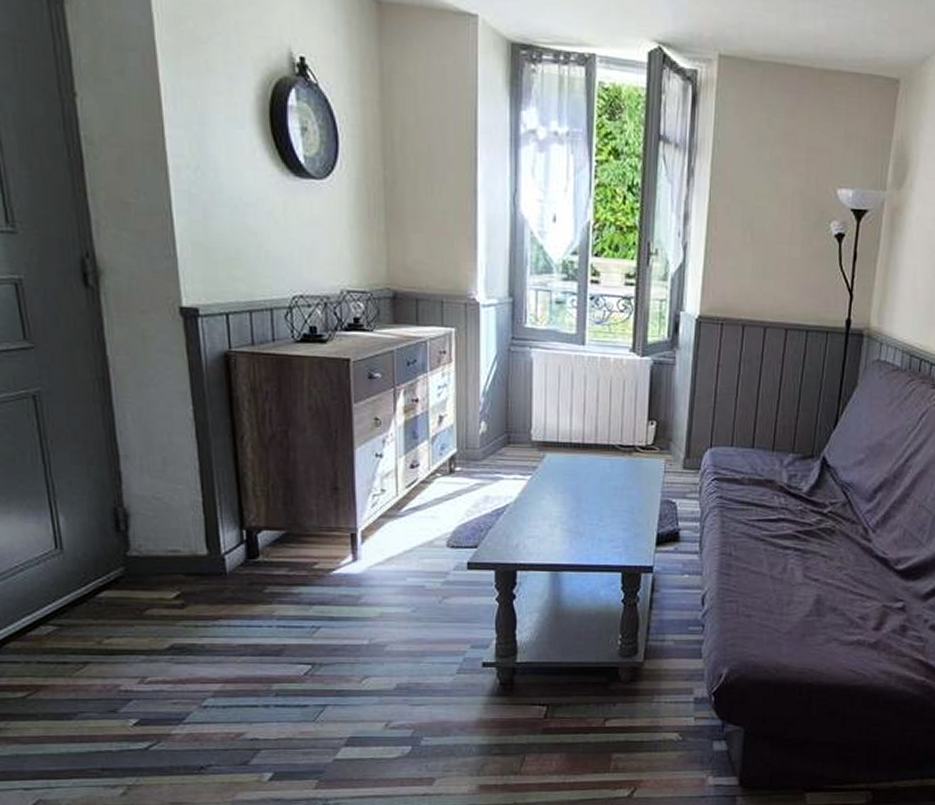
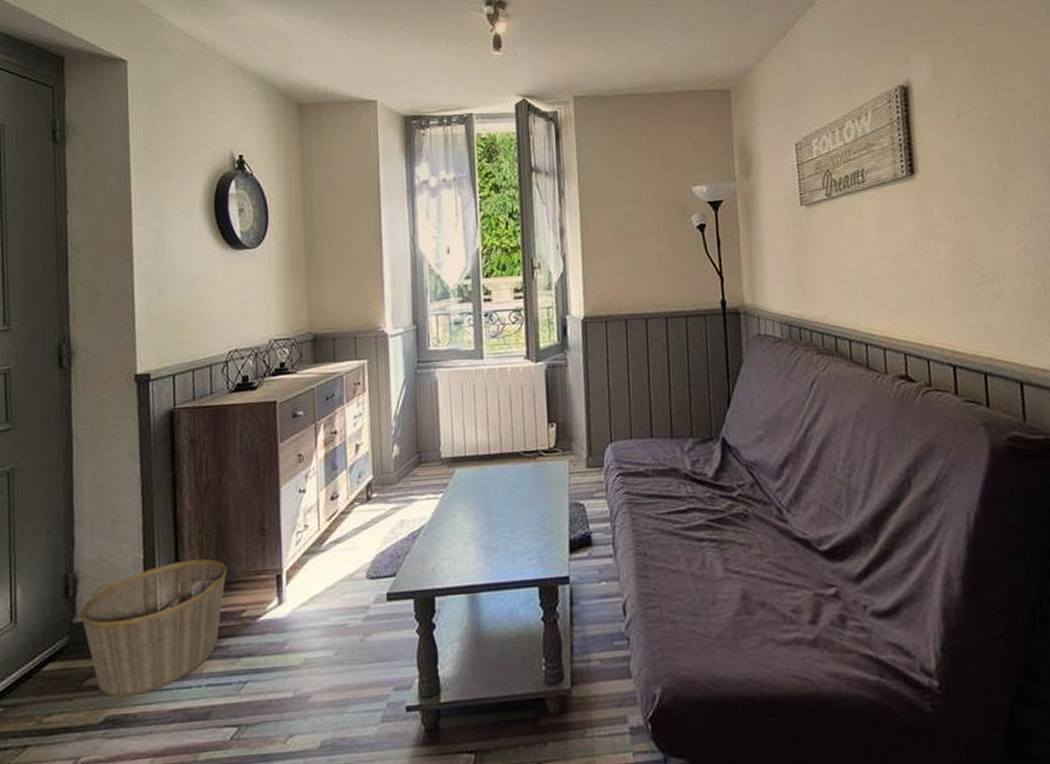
basket: none [134,508,297,629] -> present [79,558,227,698]

